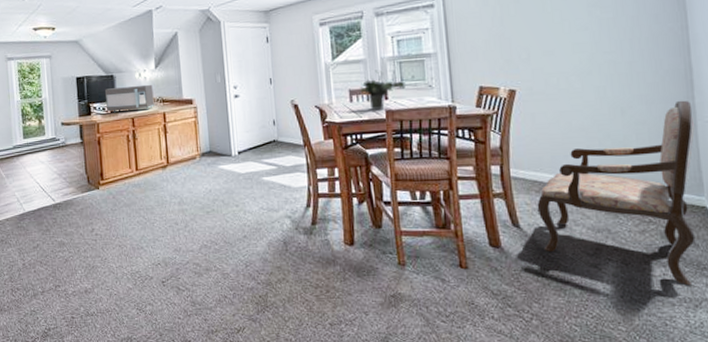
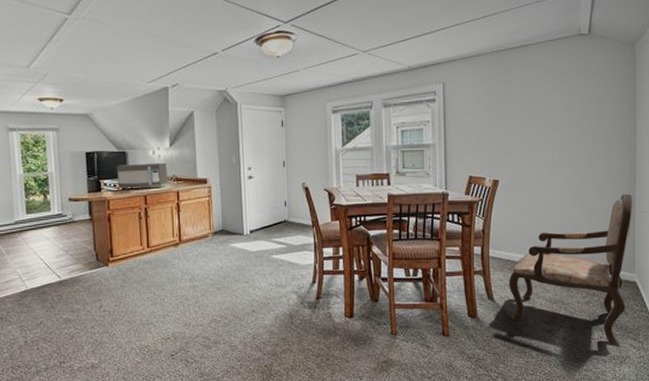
potted plant: present [359,70,405,111] -> none [365,157,406,195]

